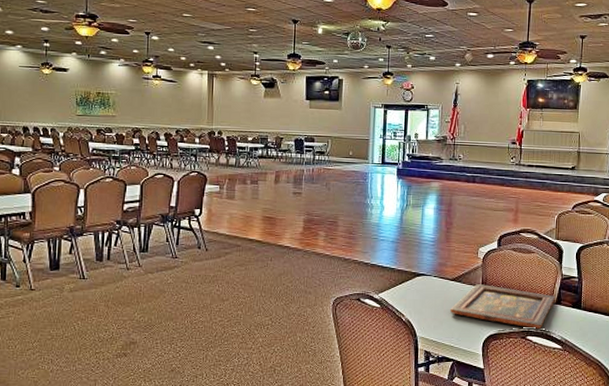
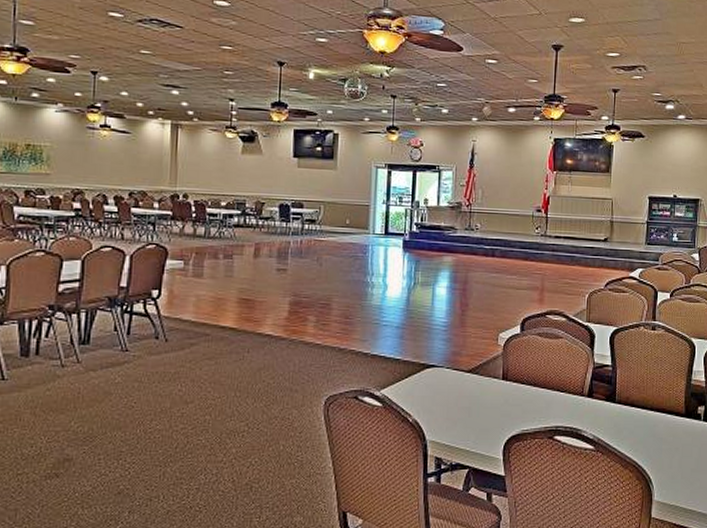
religious icon: present [449,284,556,330] -> none [464,376,587,428]

